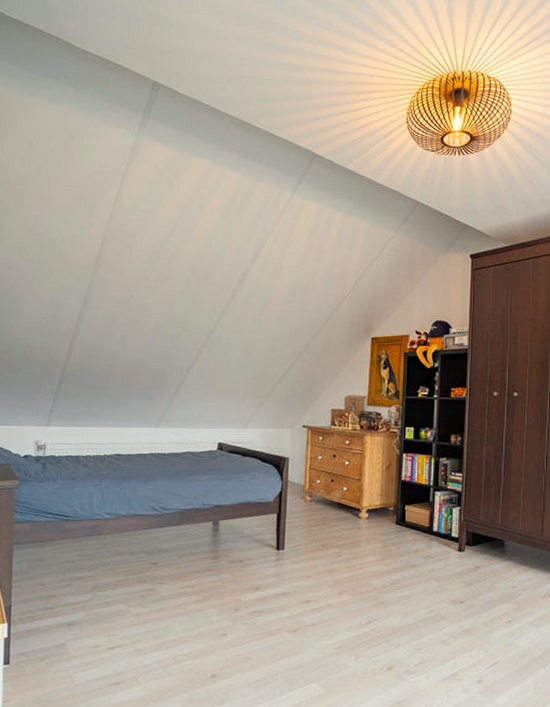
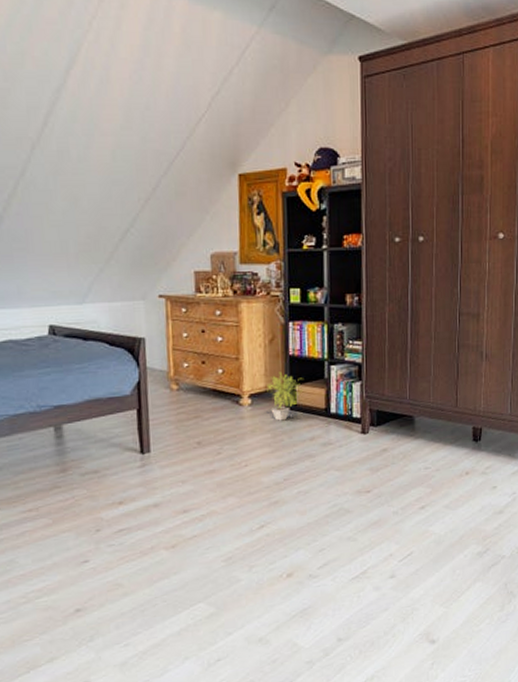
potted plant: none [382,493,411,534] -> present [267,372,303,421]

